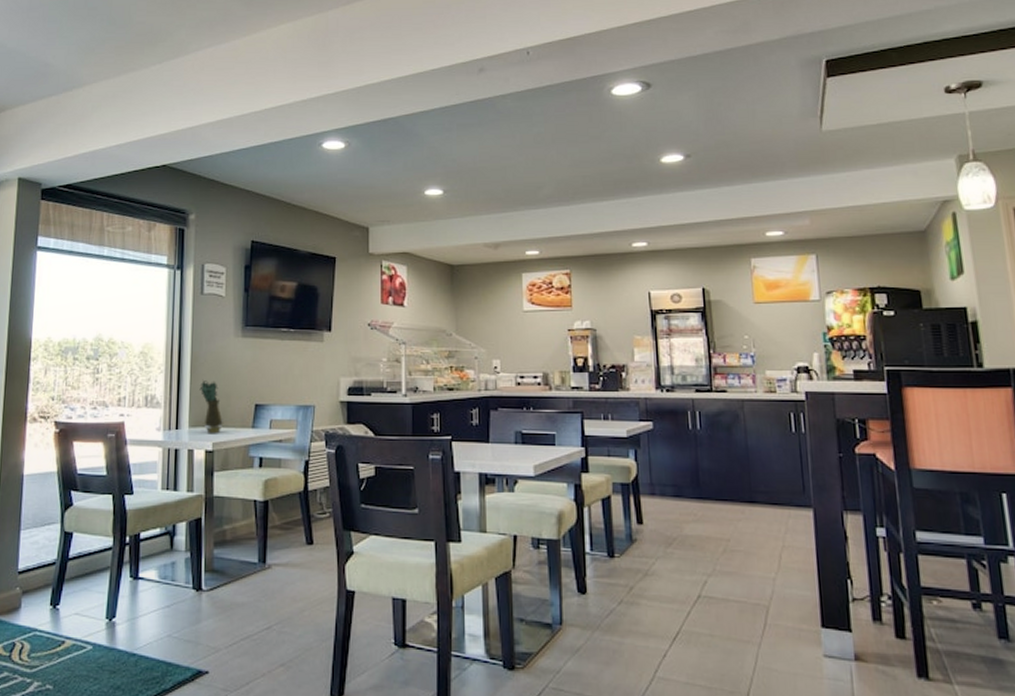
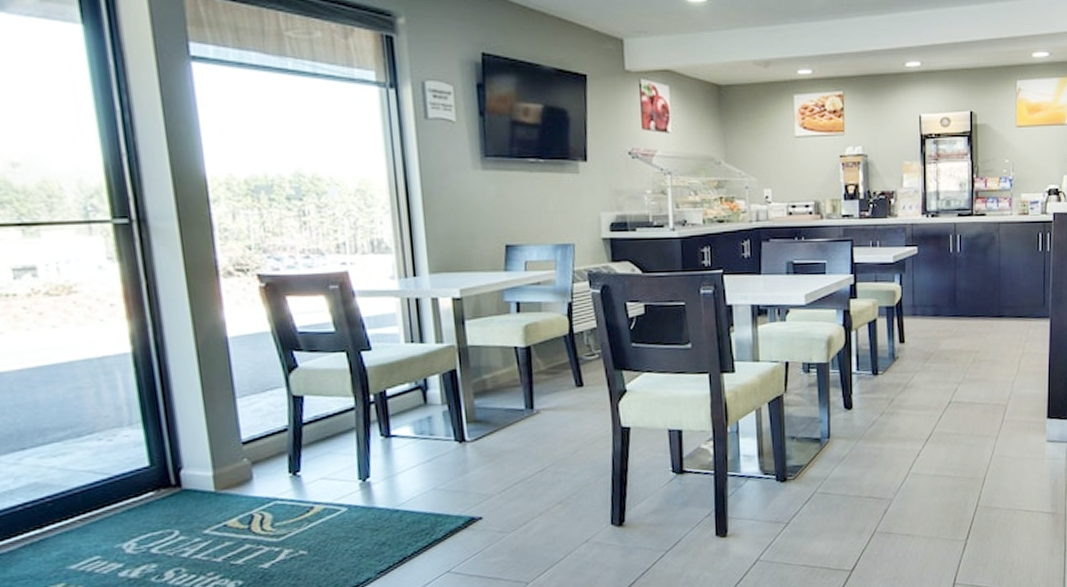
vase: present [199,379,223,434] -> none [436,219,470,280]

